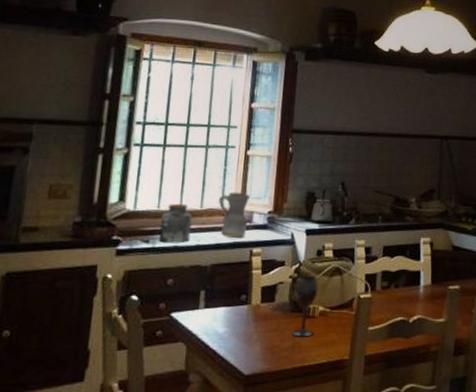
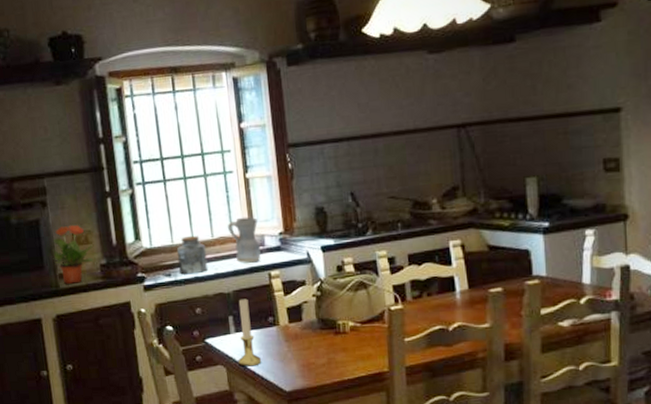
potted plant: none [20,176,71,239] -> present [52,225,94,284]
candle holder: none [200,272,226,346] -> present [238,297,262,367]
wine glass: present [292,275,319,337] -> none [320,292,348,353]
kettle: present [311,186,333,224] -> none [324,199,347,239]

